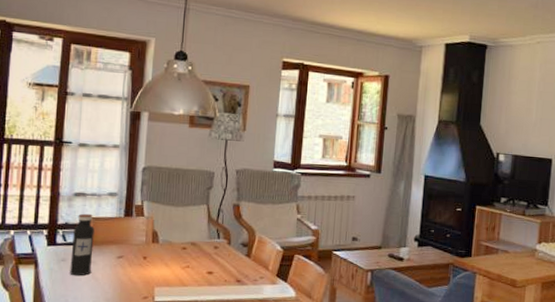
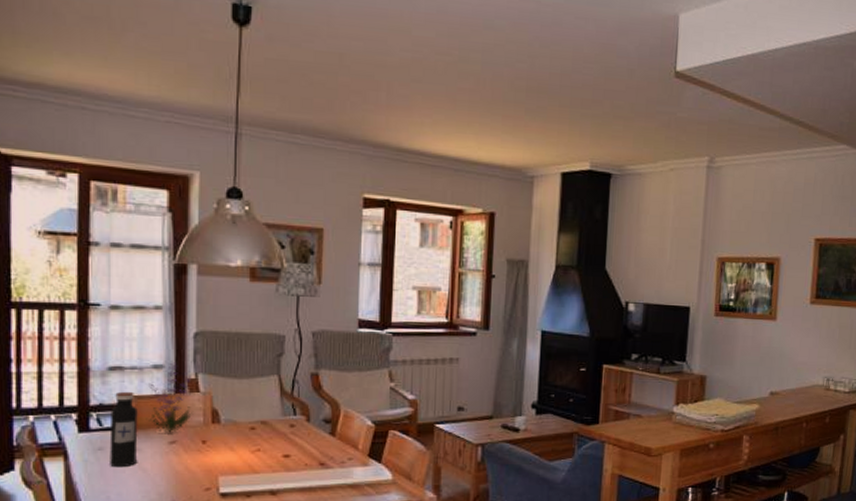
plant: none [100,191,138,249] -> present [146,362,194,433]

